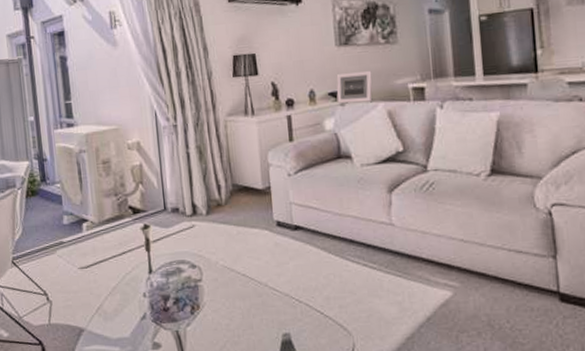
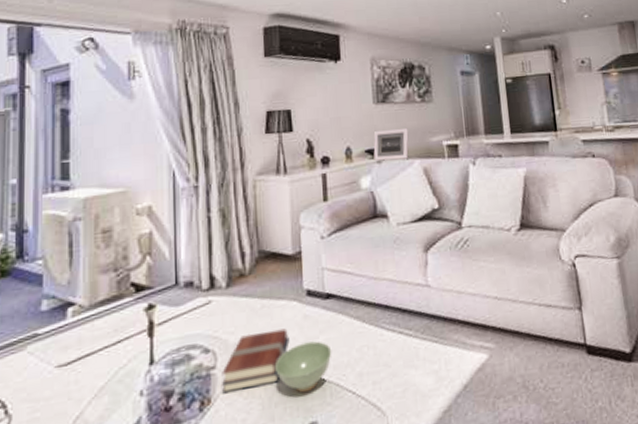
books: none [207,253,264,302] -> present [221,328,290,394]
bowl: none [251,266,302,309] -> present [274,341,332,393]

